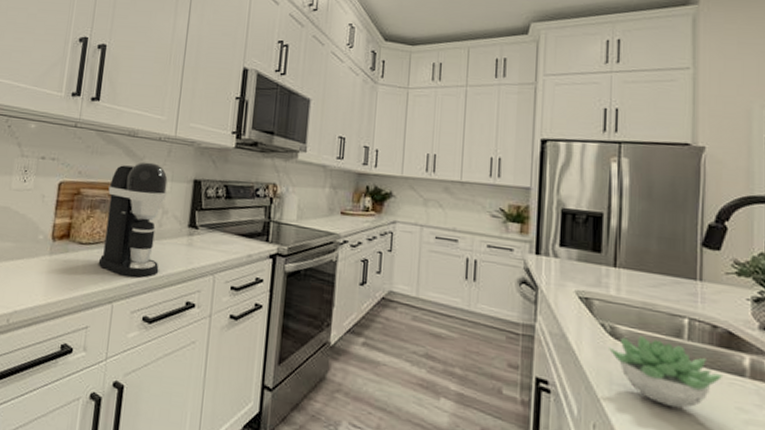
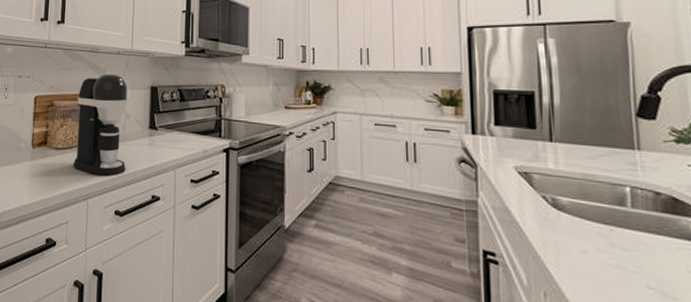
succulent plant: present [609,336,724,409] -> none [552,206,672,275]

